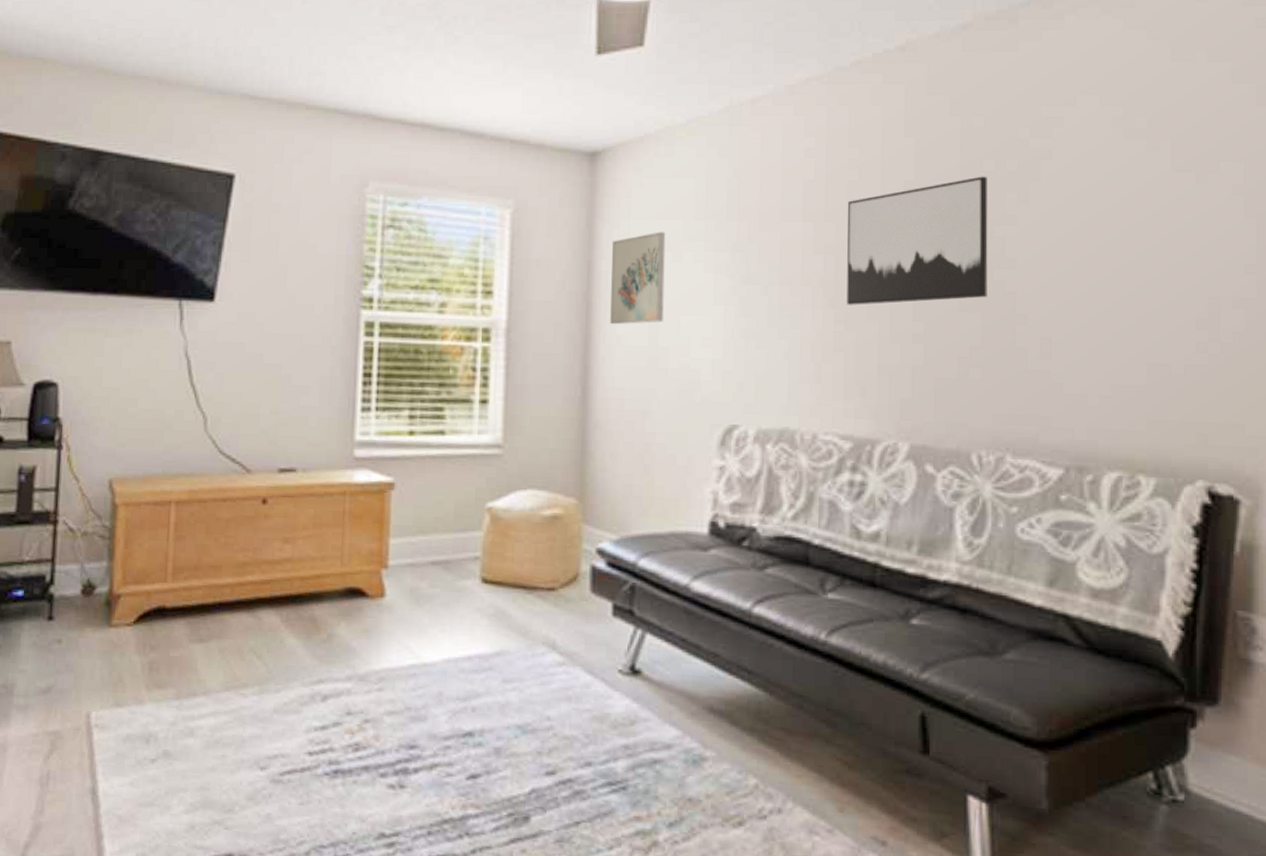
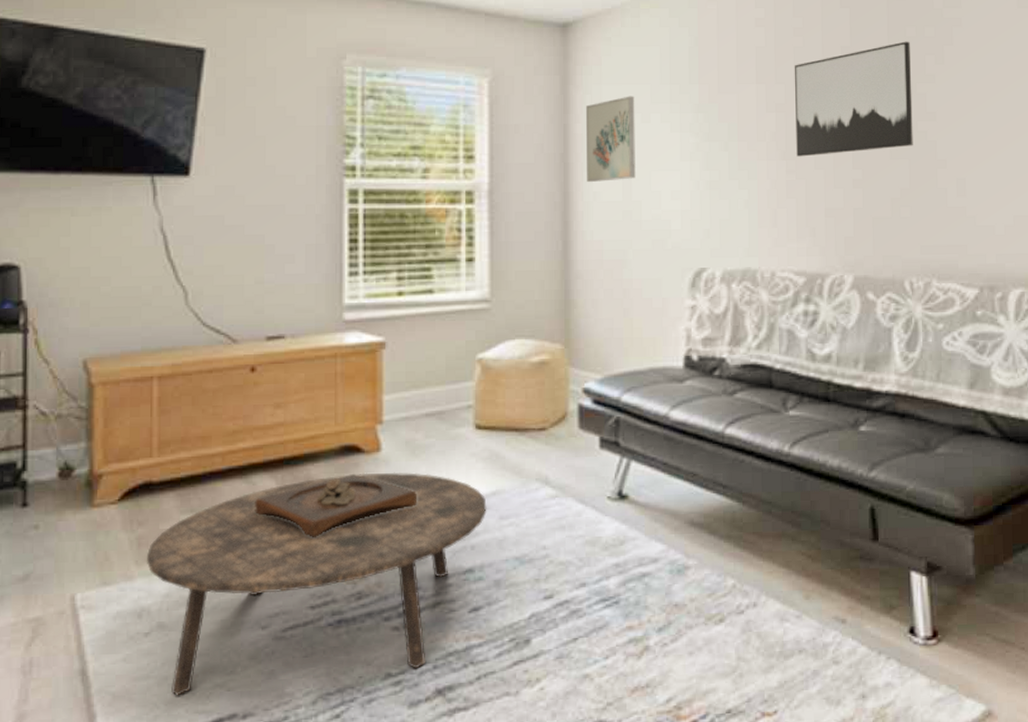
coffee table: none [157,618,490,833] -> present [147,472,487,696]
wooden tray: none [259,618,419,681] -> present [255,474,416,537]

